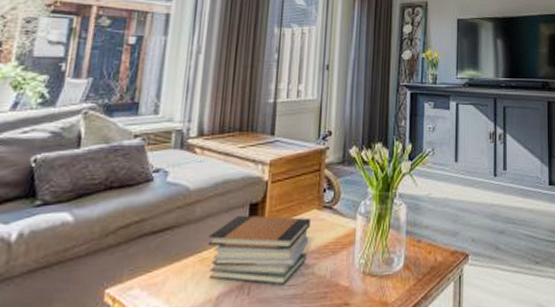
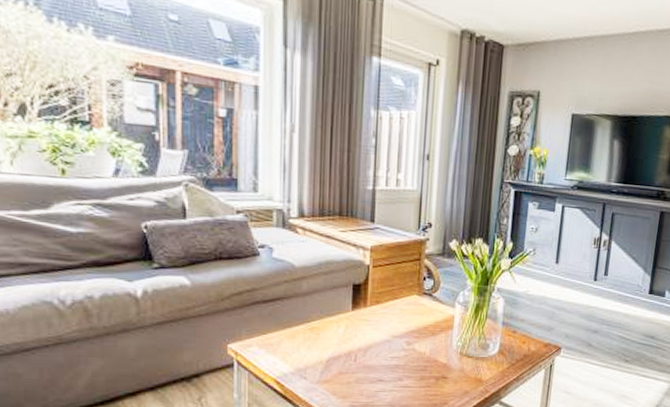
book stack: present [208,215,312,286] -> none [316,293,412,357]

